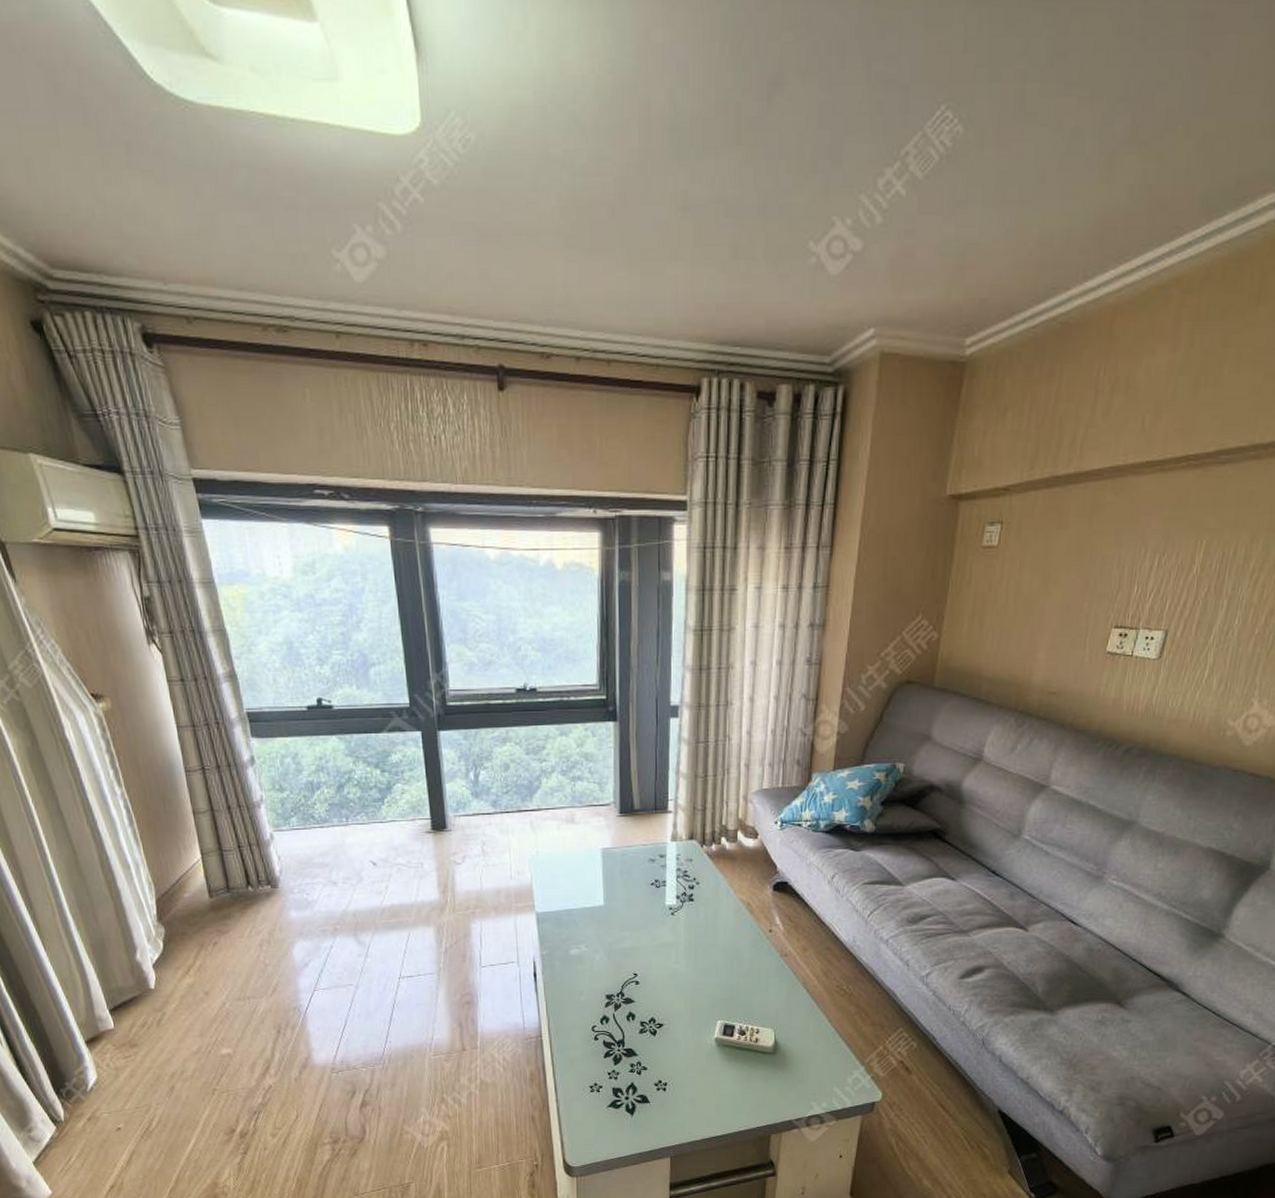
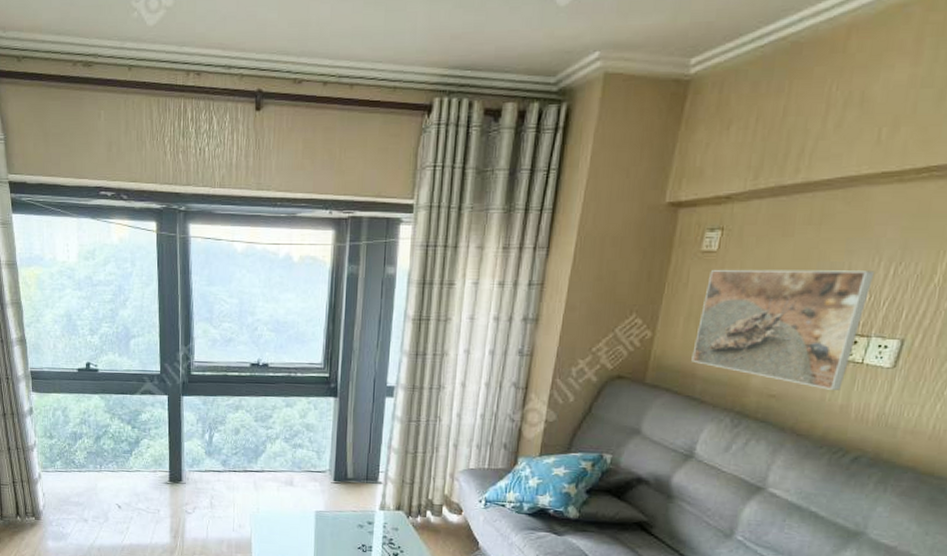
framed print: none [977,562,1142,684] -> present [691,269,875,390]

